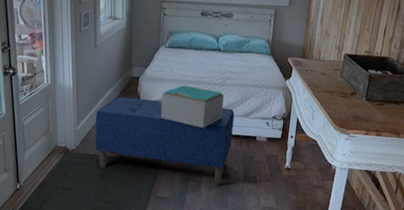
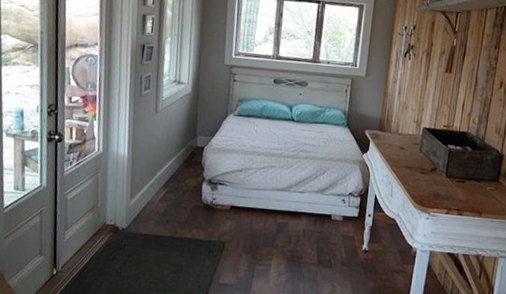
bench: present [95,96,235,185] -> none [149,168,308,270]
decorative box: present [161,85,224,128] -> none [226,157,297,205]

